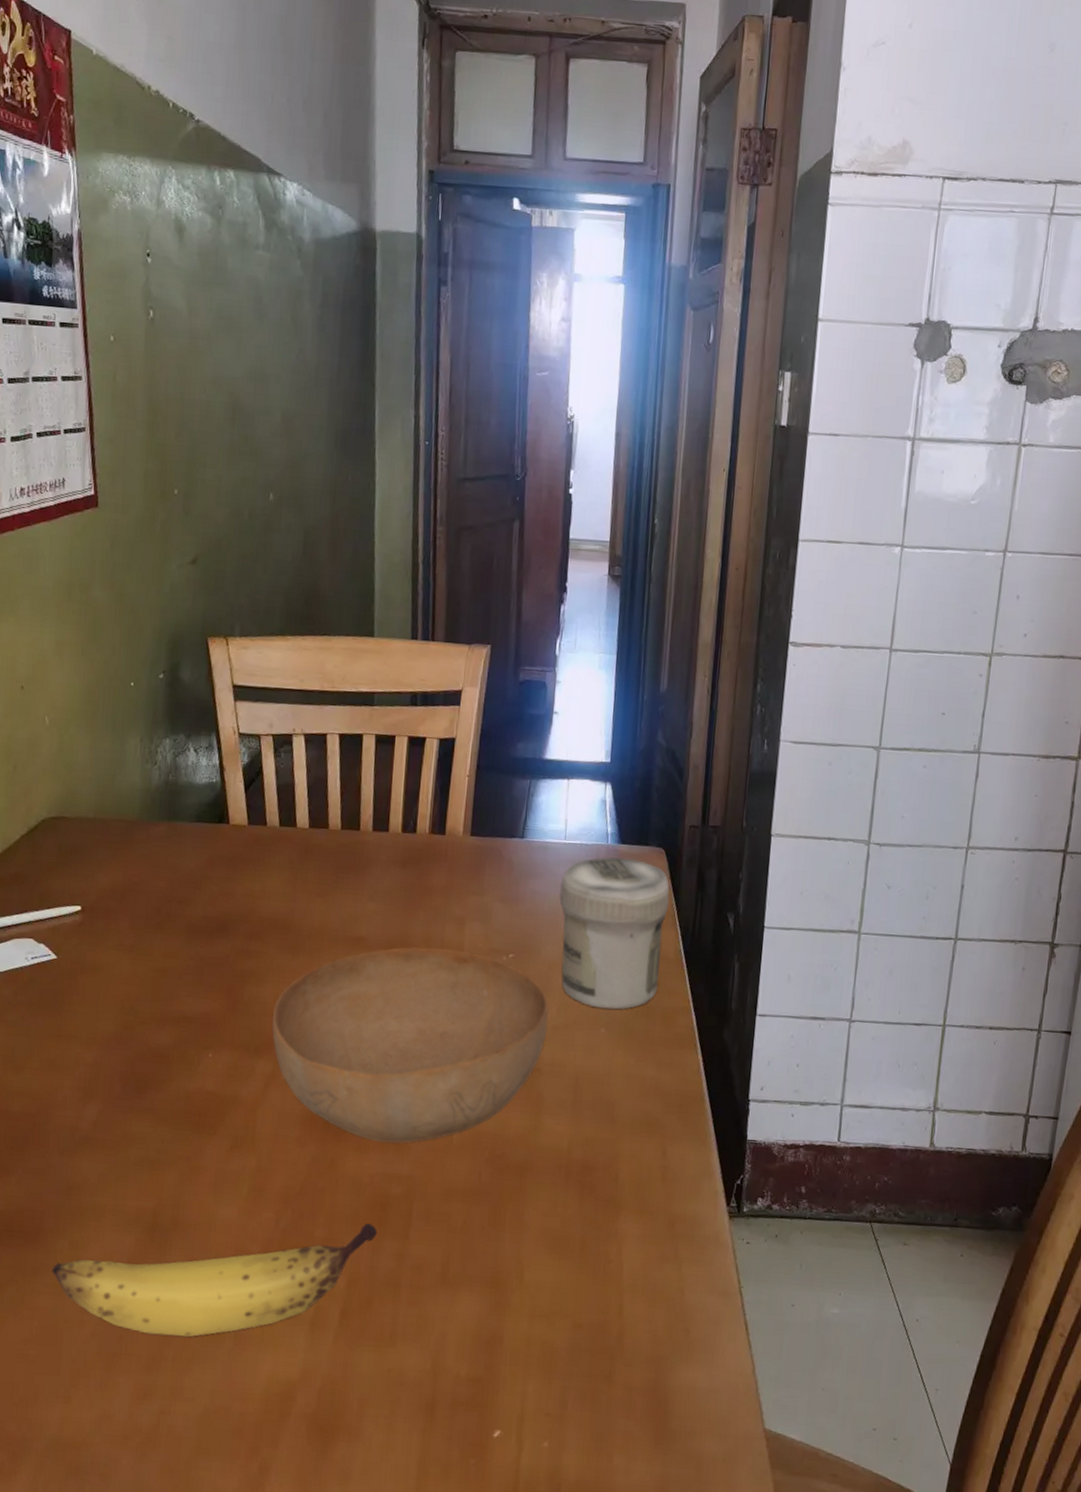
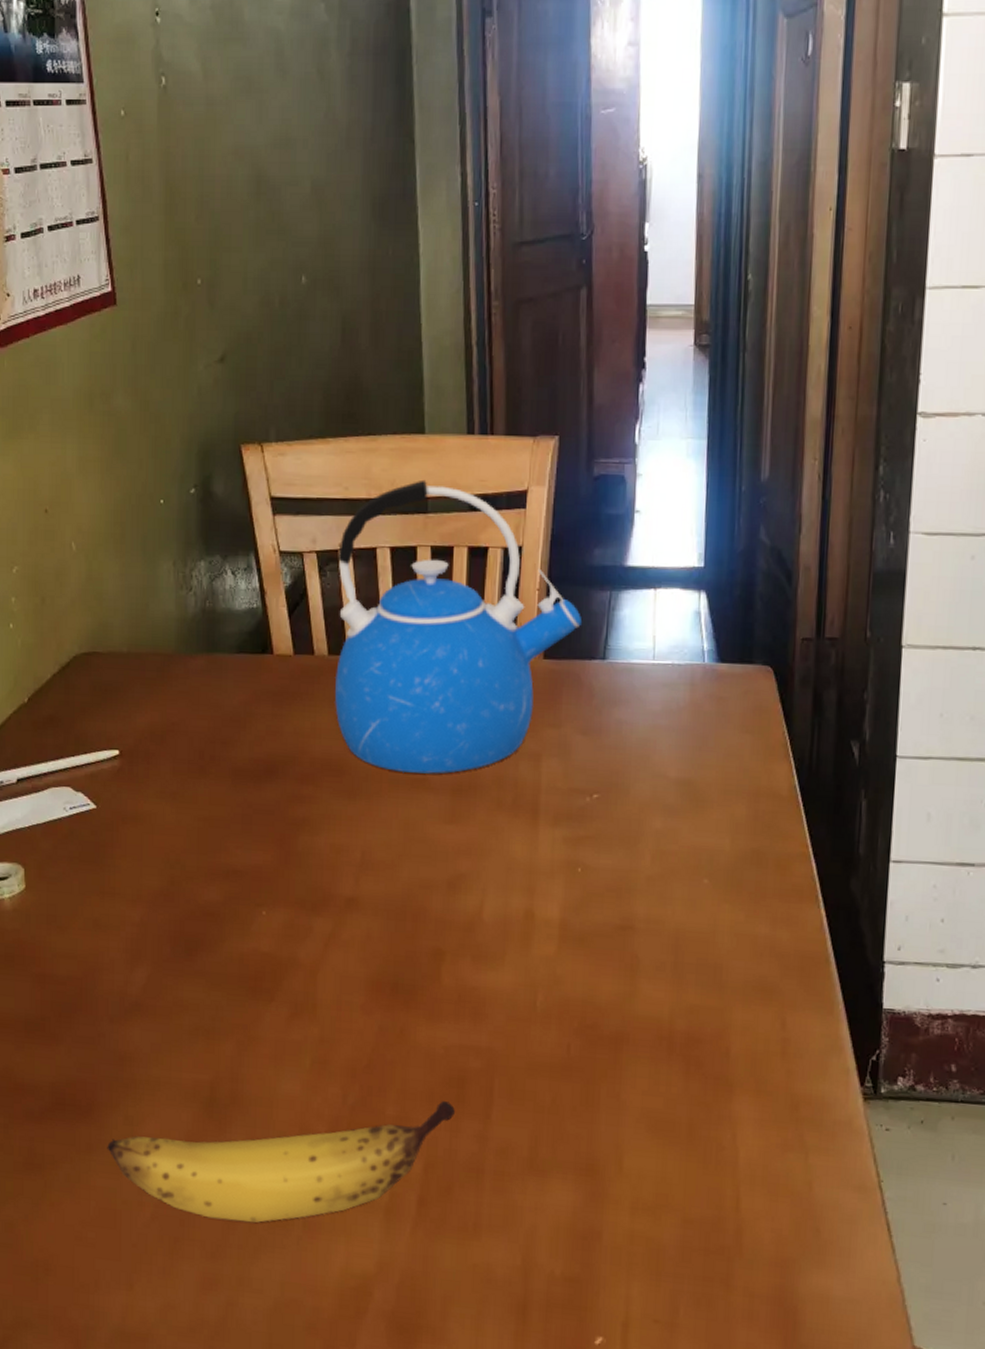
bowl: present [272,947,549,1144] -> none [329,788,642,1012]
kettle: none [284,676,506,934] -> present [334,479,583,774]
jar: present [560,857,670,1010] -> none [650,678,780,857]

